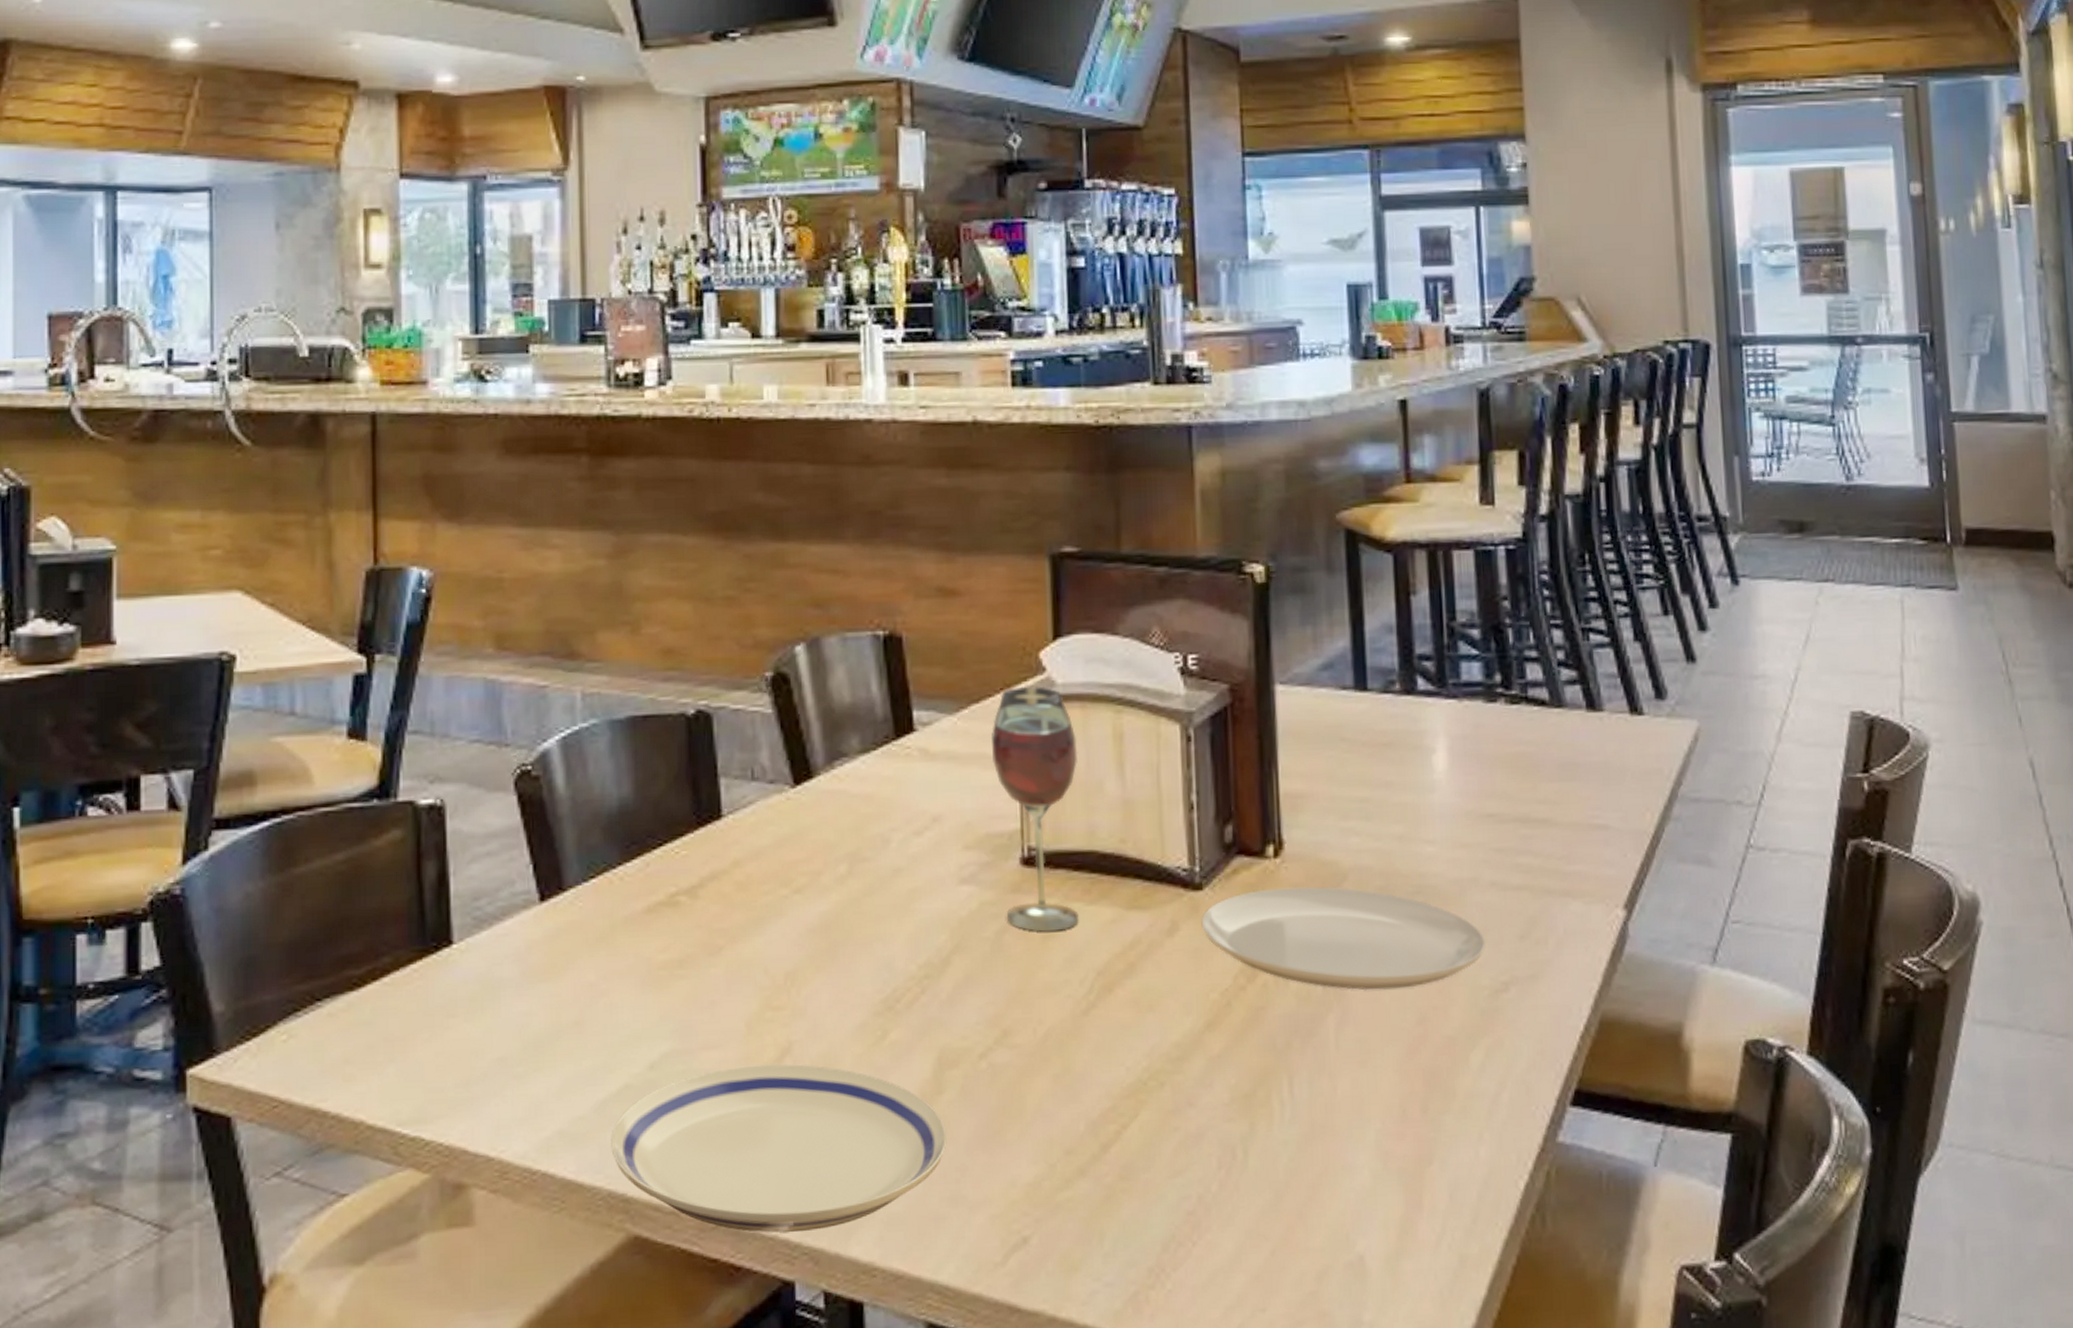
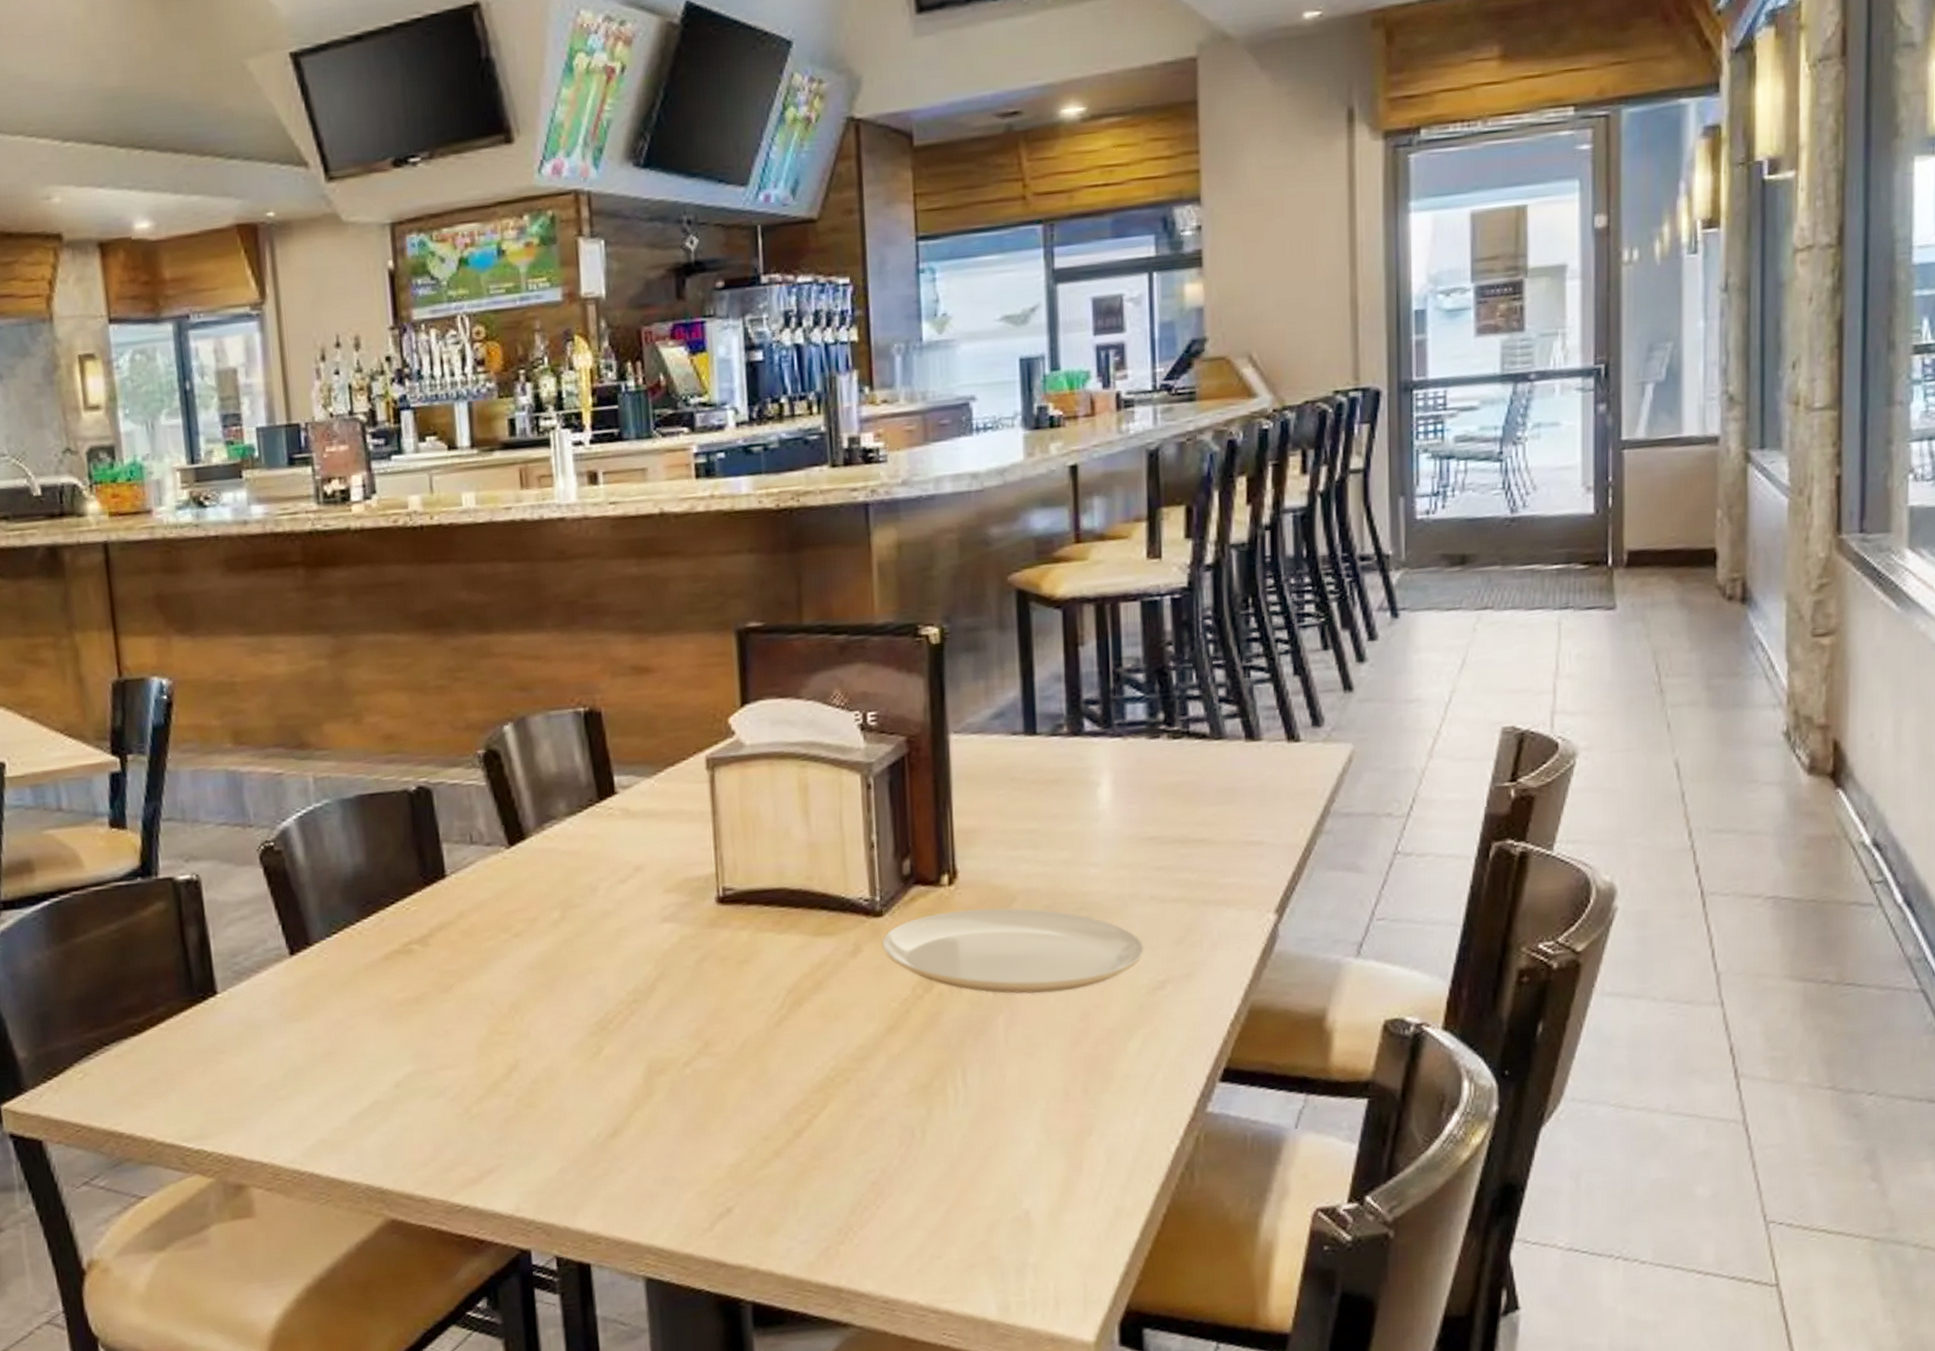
plate: present [611,1064,947,1233] -> none [366,1078,658,1213]
wineglass: present [991,686,1079,932] -> none [686,748,770,959]

